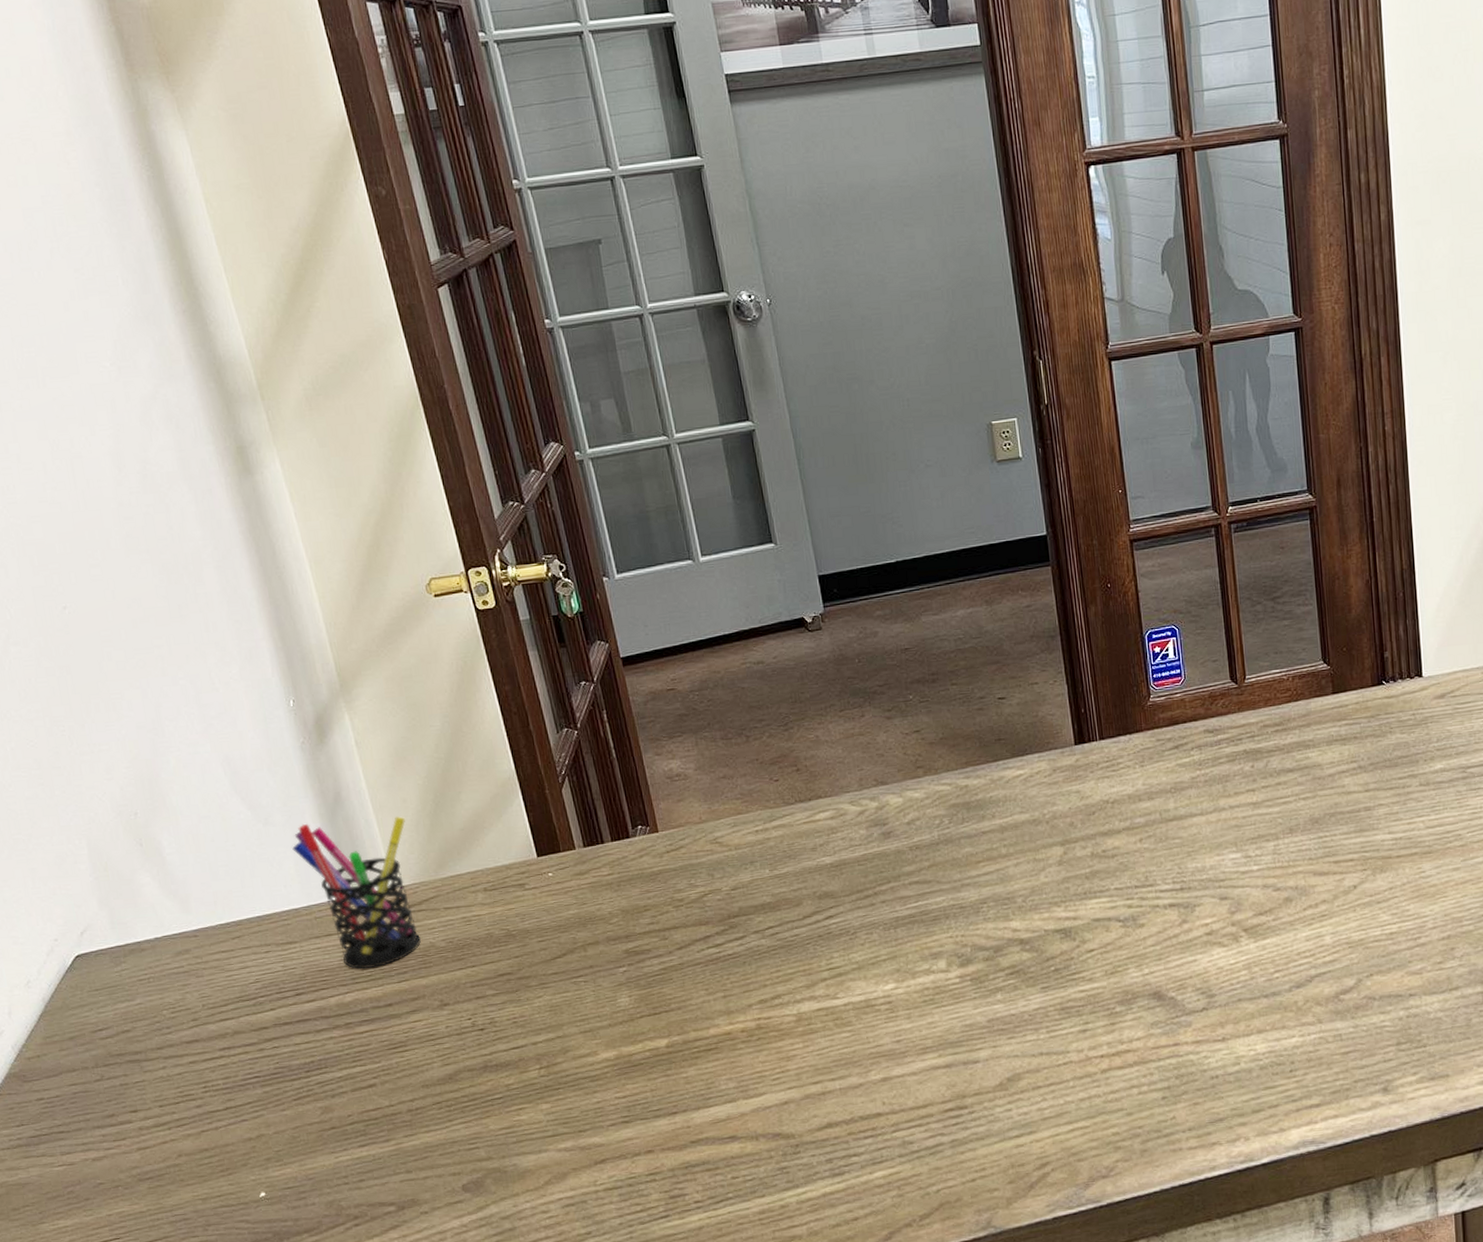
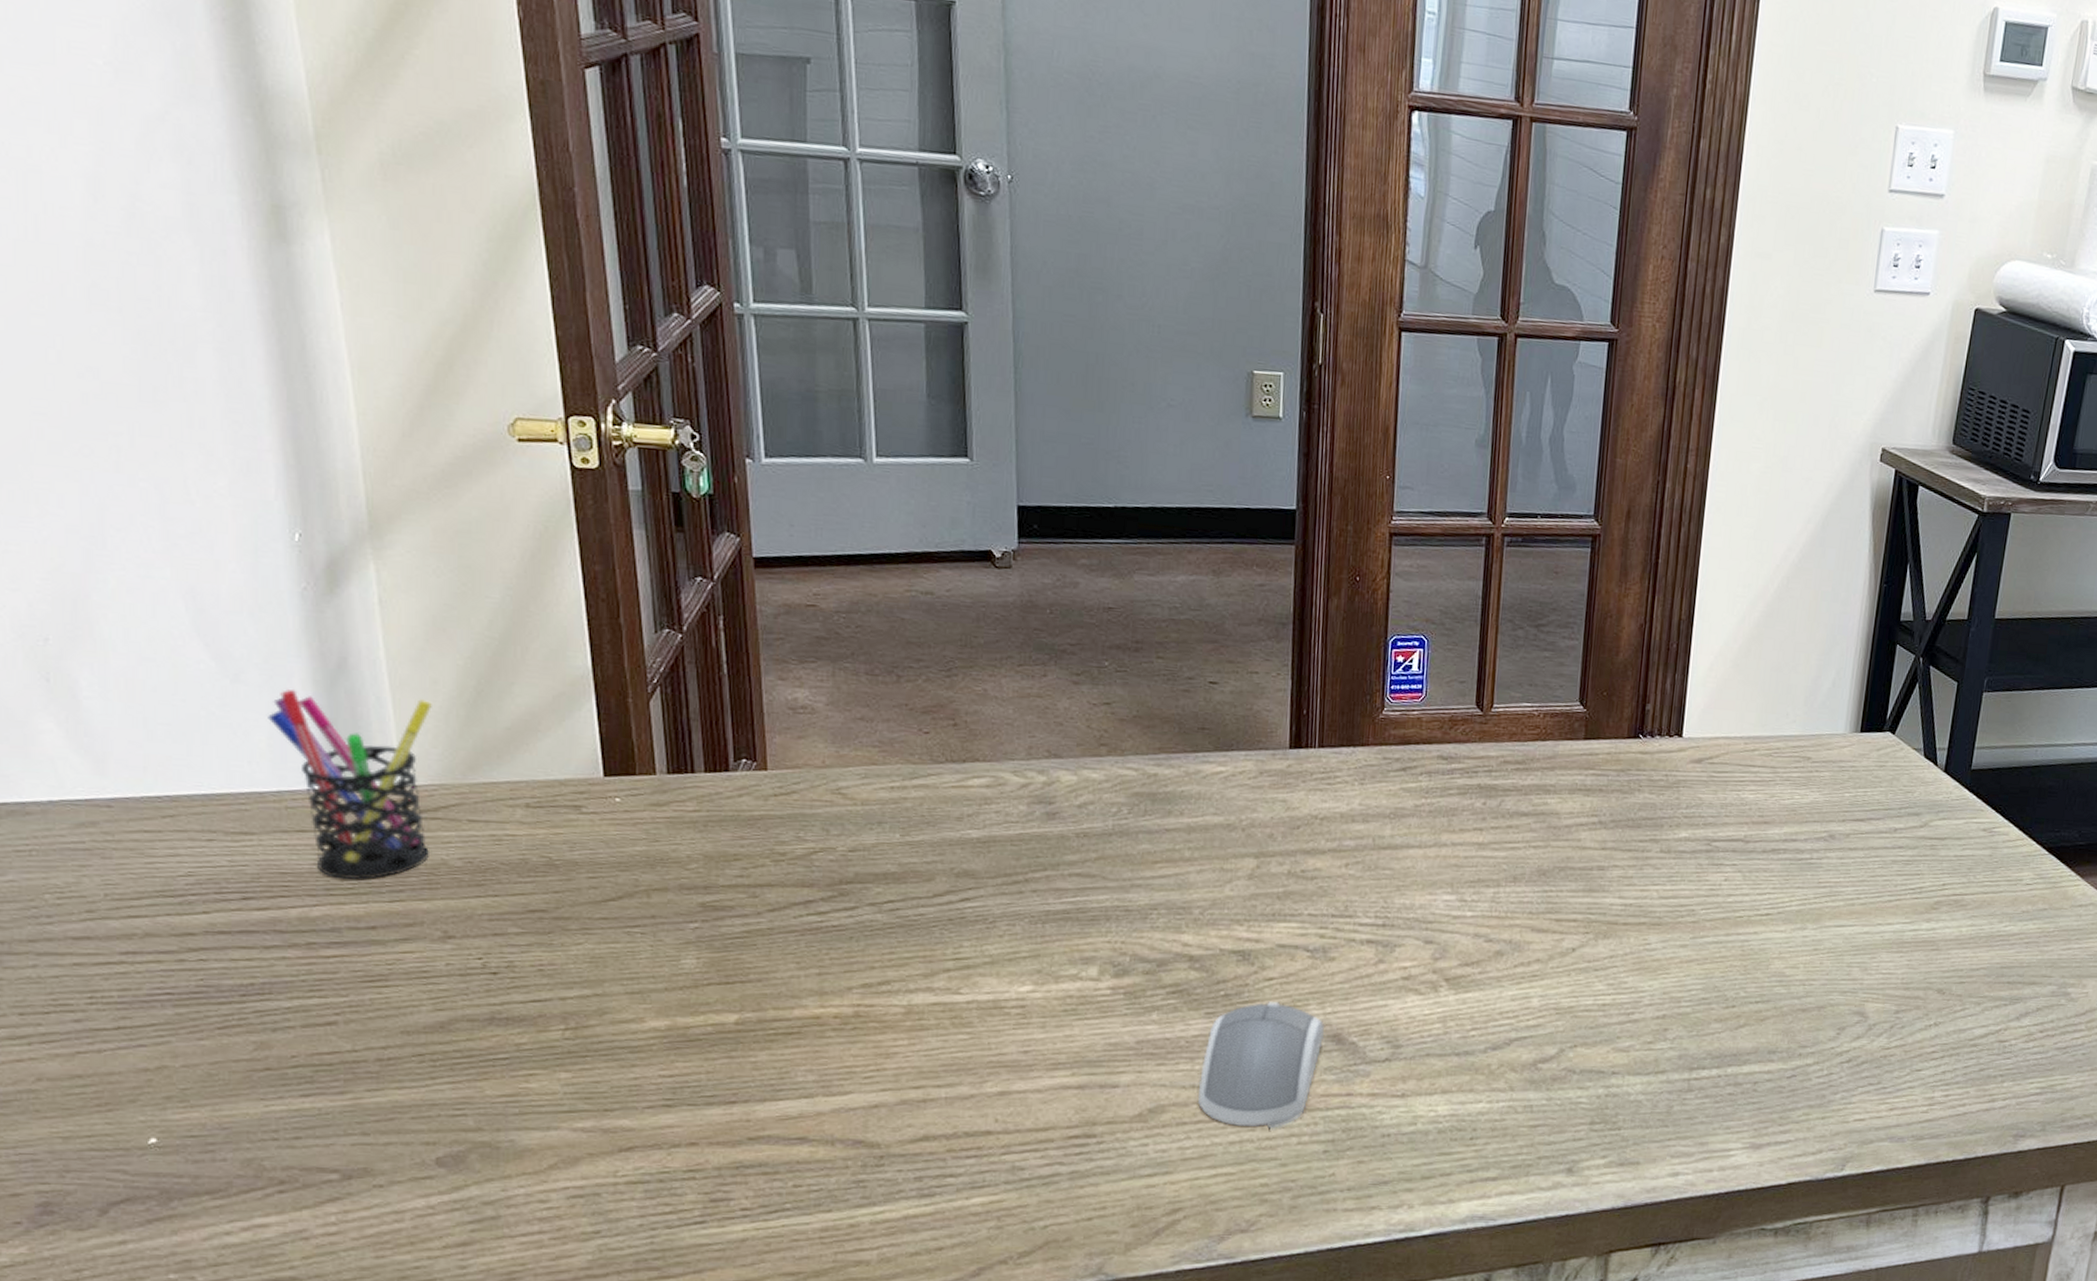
computer mouse: none [1045,970,1146,1084] -> present [1197,1002,1326,1129]

